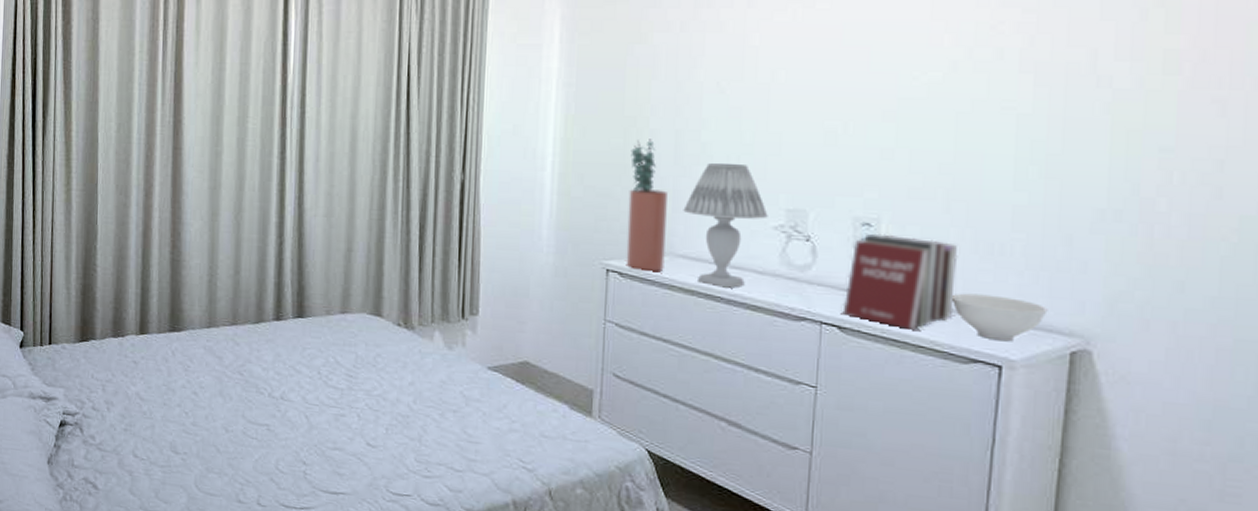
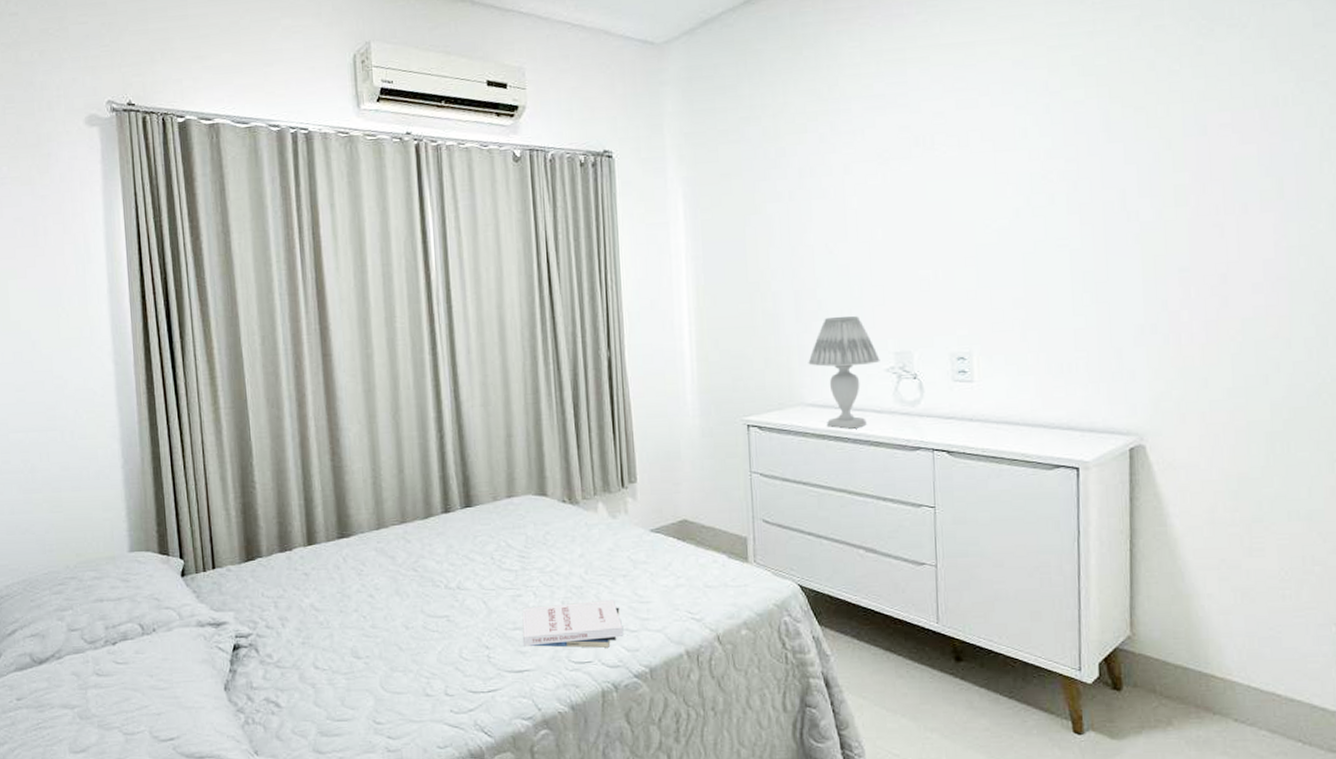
books: none [342,428,448,484] -> present [522,599,624,648]
vase: present [626,139,667,273] -> none [757,301,798,423]
books: present [842,233,958,331] -> none [949,365,1037,447]
bowl: present [951,293,1048,342] -> none [1034,407,1109,447]

